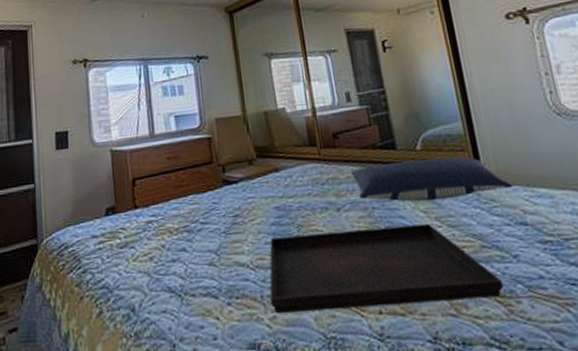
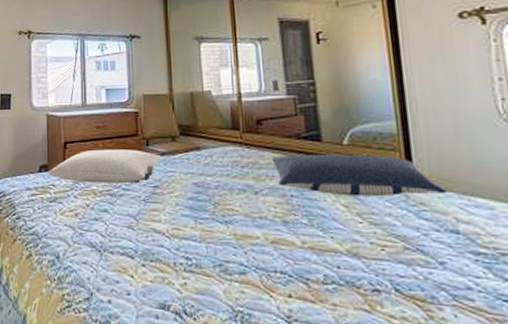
pillow: none [115,178,240,222] -> present [48,149,162,184]
serving tray: present [269,224,503,313] -> none [182,212,424,300]

